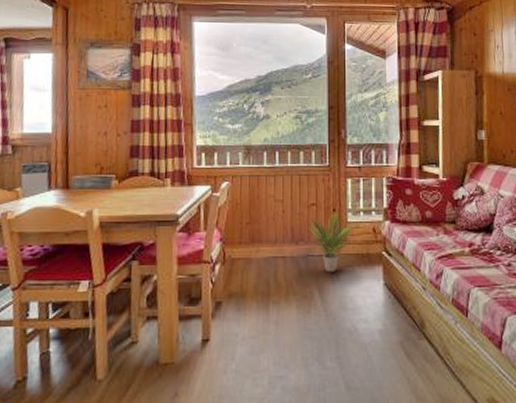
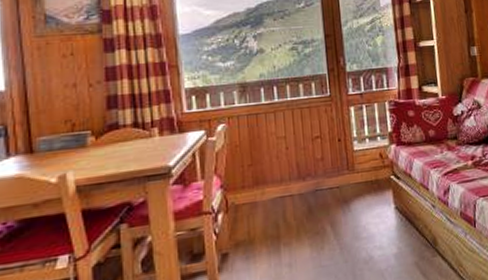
potted plant: present [309,211,354,273] -> none [315,141,361,205]

